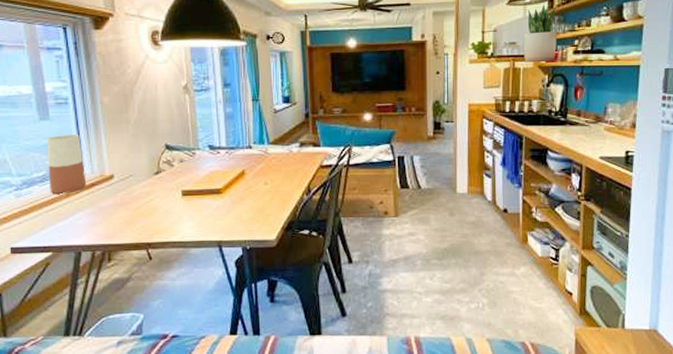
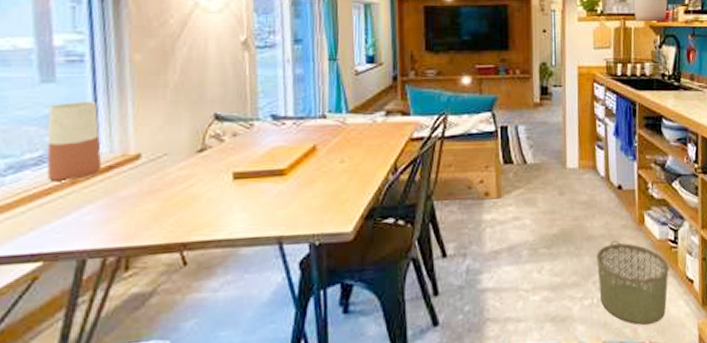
basket: none [482,255,549,327] -> present [596,240,669,325]

